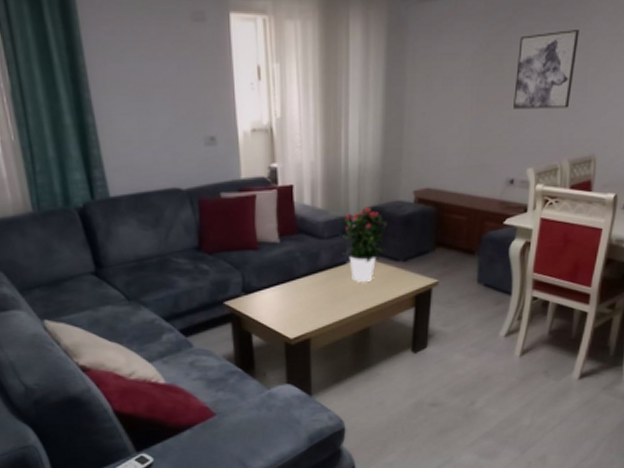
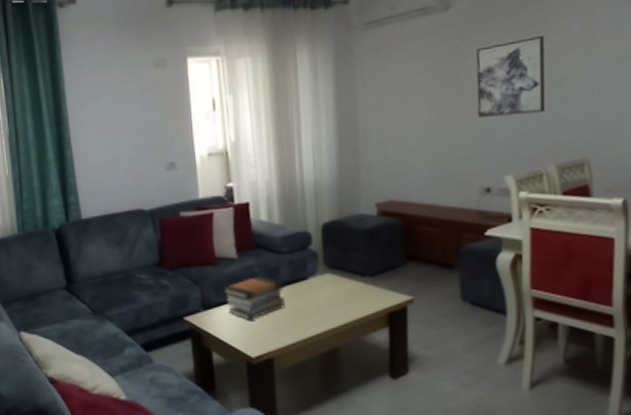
book stack: none [264,261,323,304] -> present [223,276,285,320]
potted flower: present [338,207,387,282] -> none [296,221,352,298]

